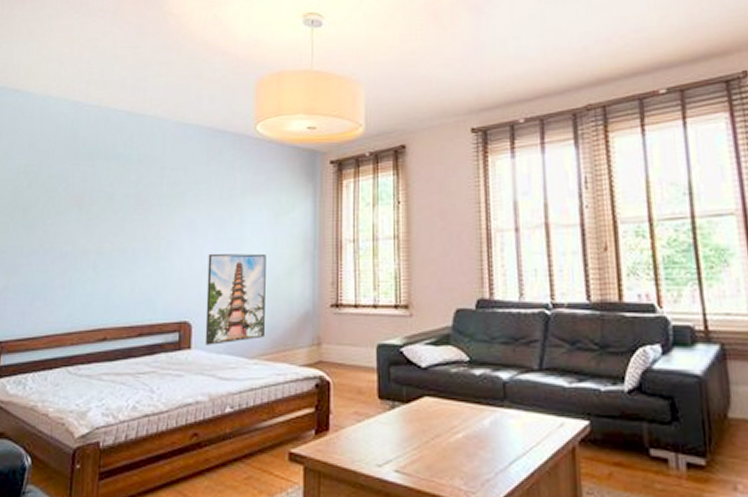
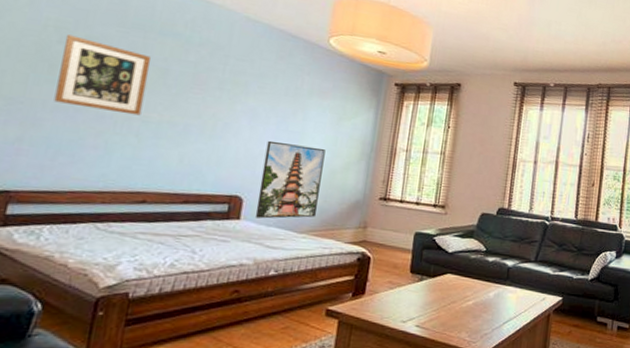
wall art: none [28,177,100,248] -> present [53,34,152,116]

